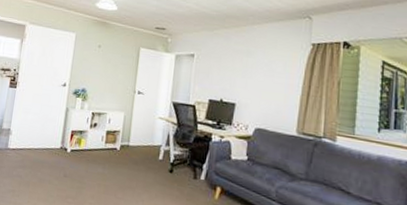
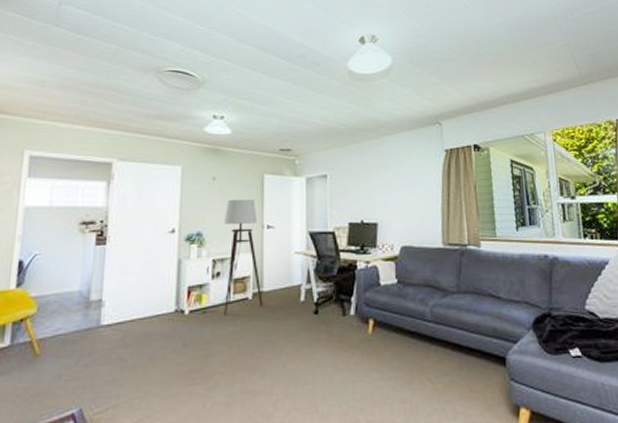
floor lamp: none [78,65,131,159] -> present [199,199,263,315]

